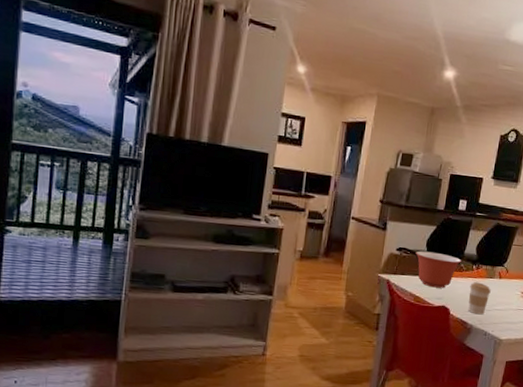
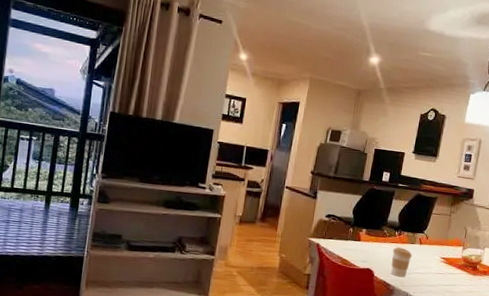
mixing bowl: present [416,251,462,288] -> none [343,217,385,252]

